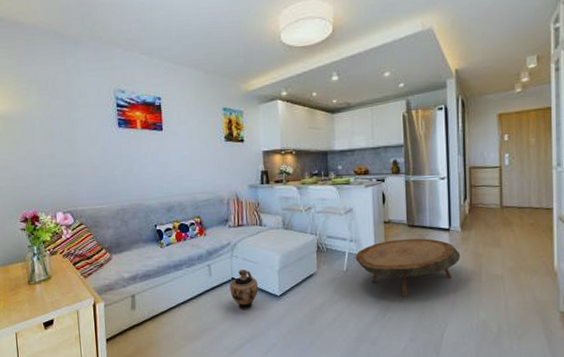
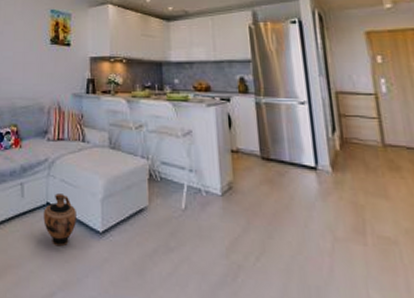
coffee table: present [355,238,461,297] -> none [196,174,335,255]

